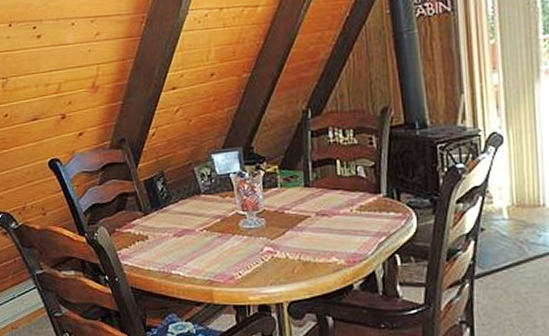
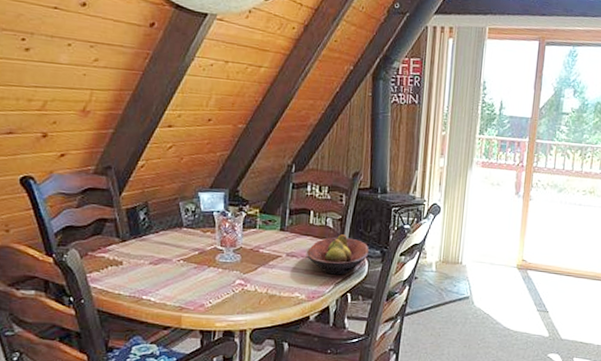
fruit bowl: none [339,184,416,233] -> present [307,234,369,275]

